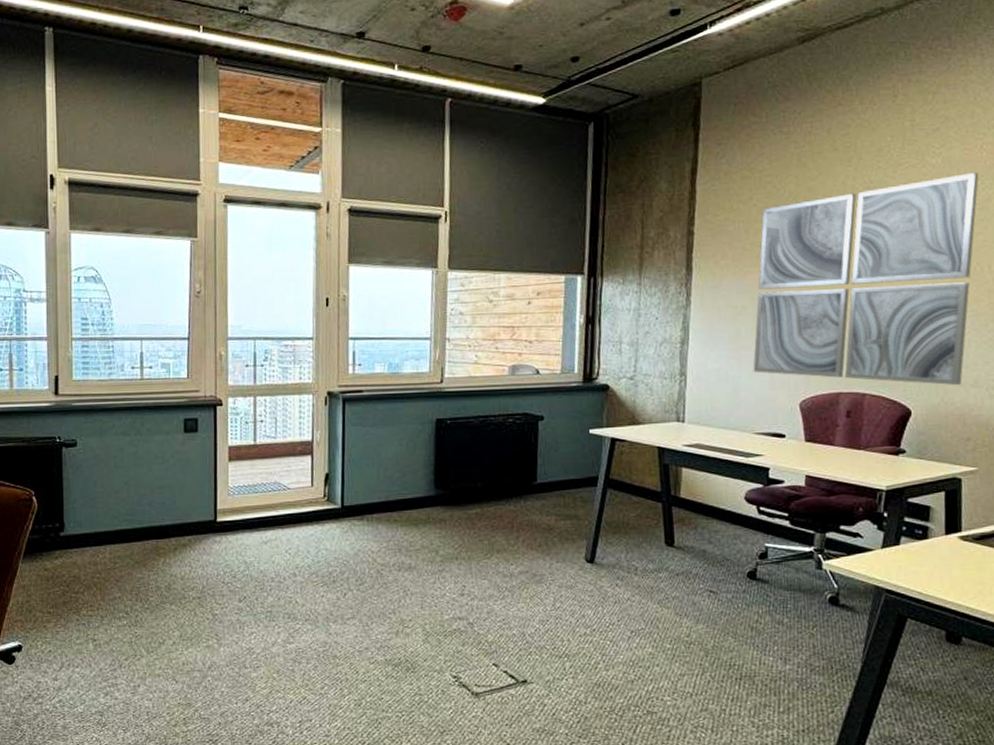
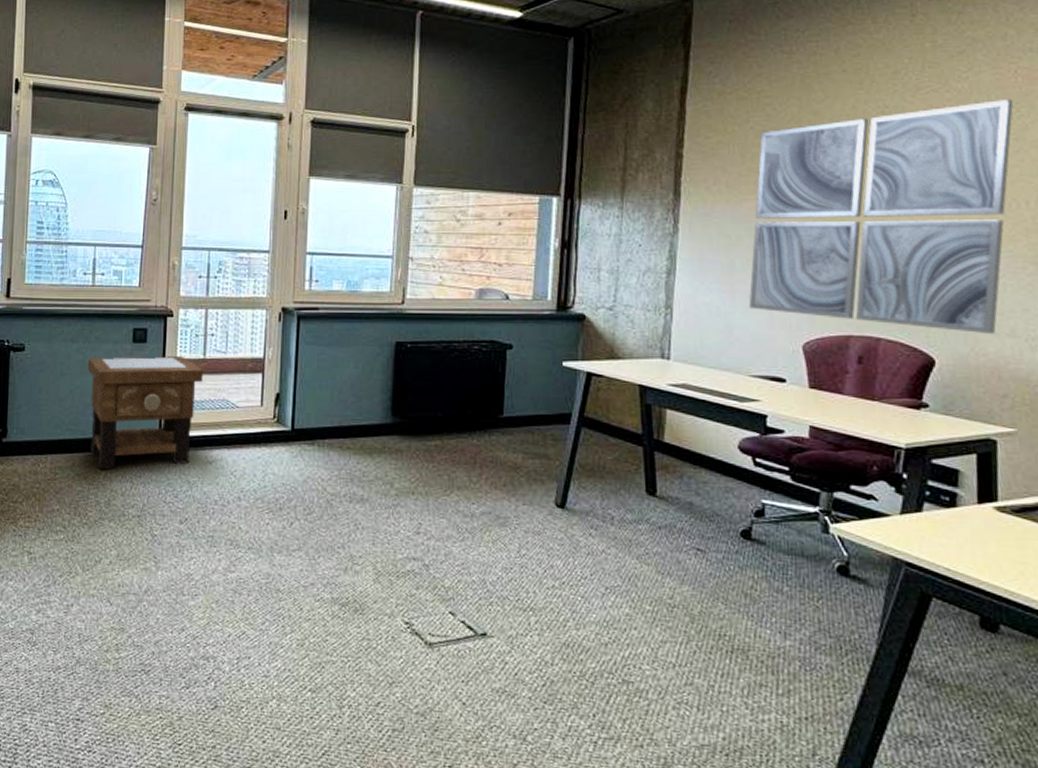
side table: none [140,442,254,557] -> present [87,355,203,470]

